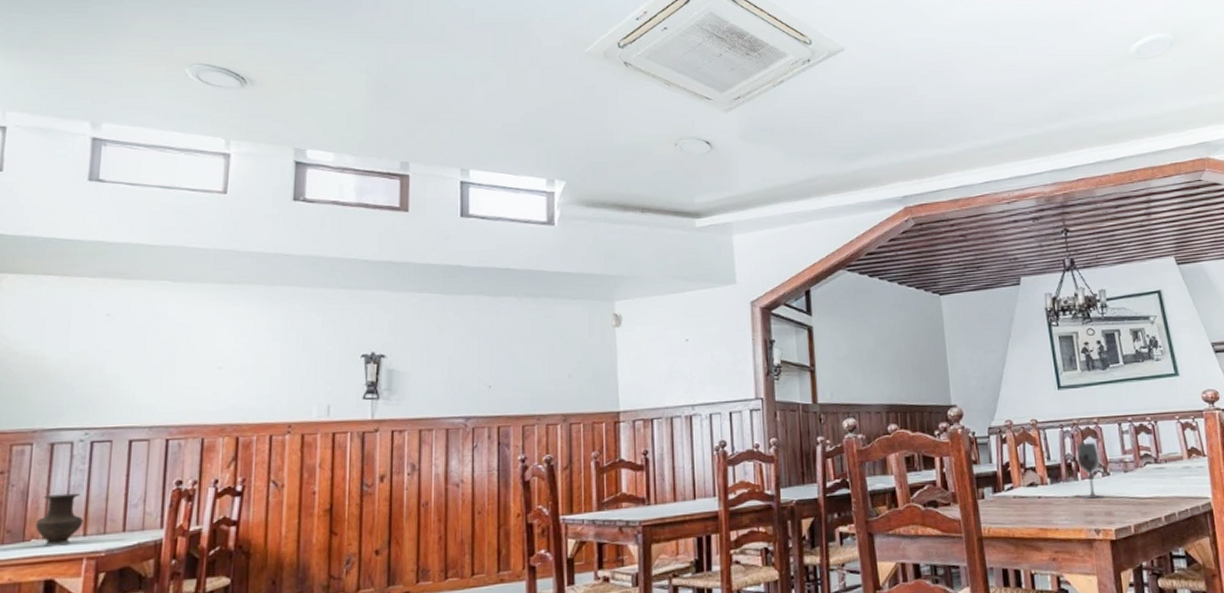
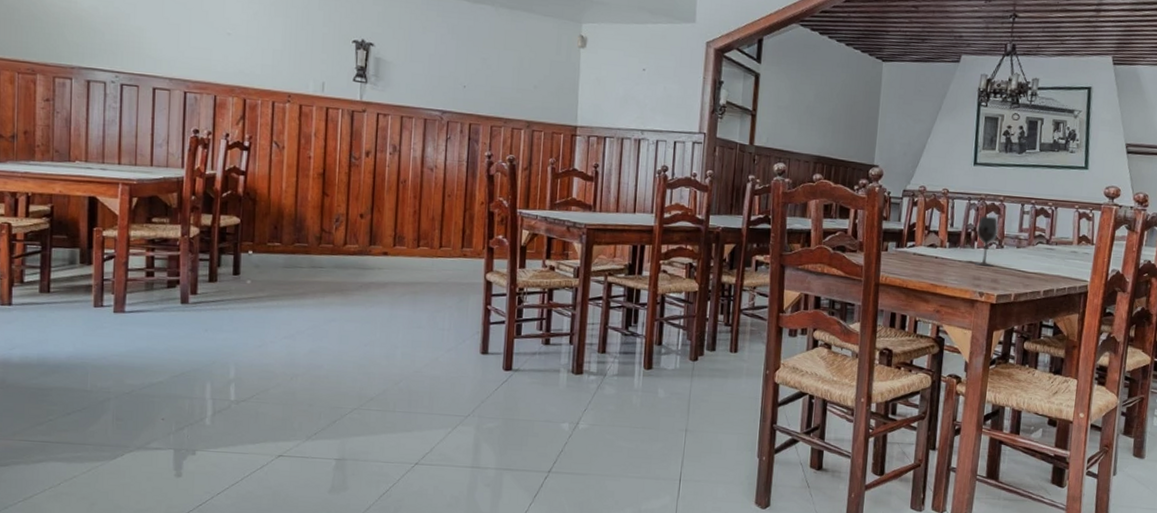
vase: present [35,493,83,545] -> none [79,125,117,169]

